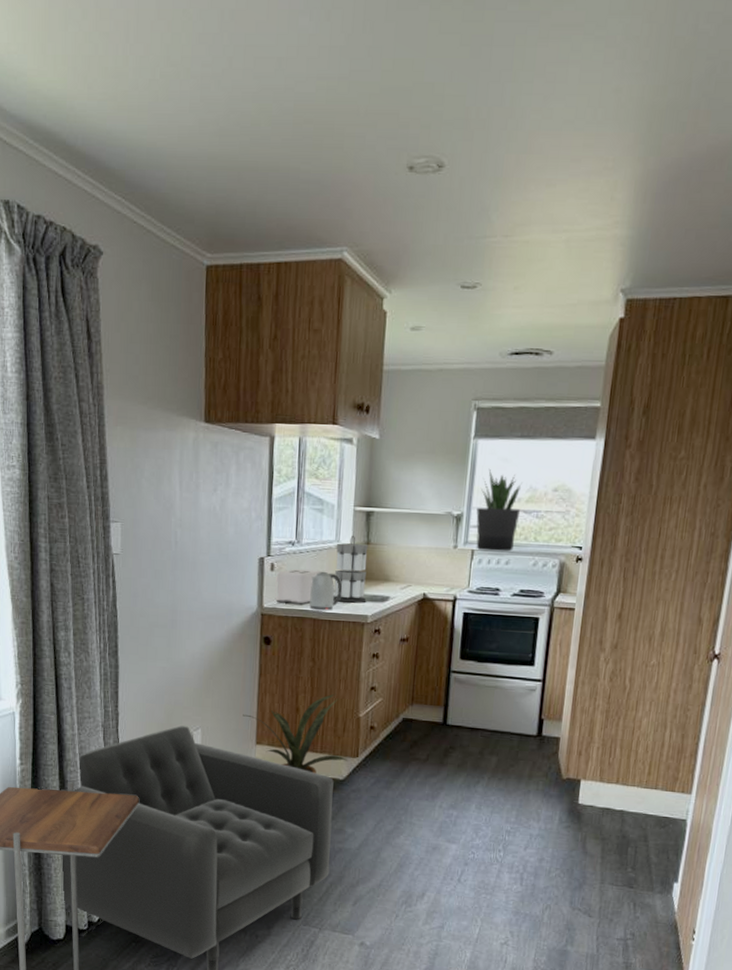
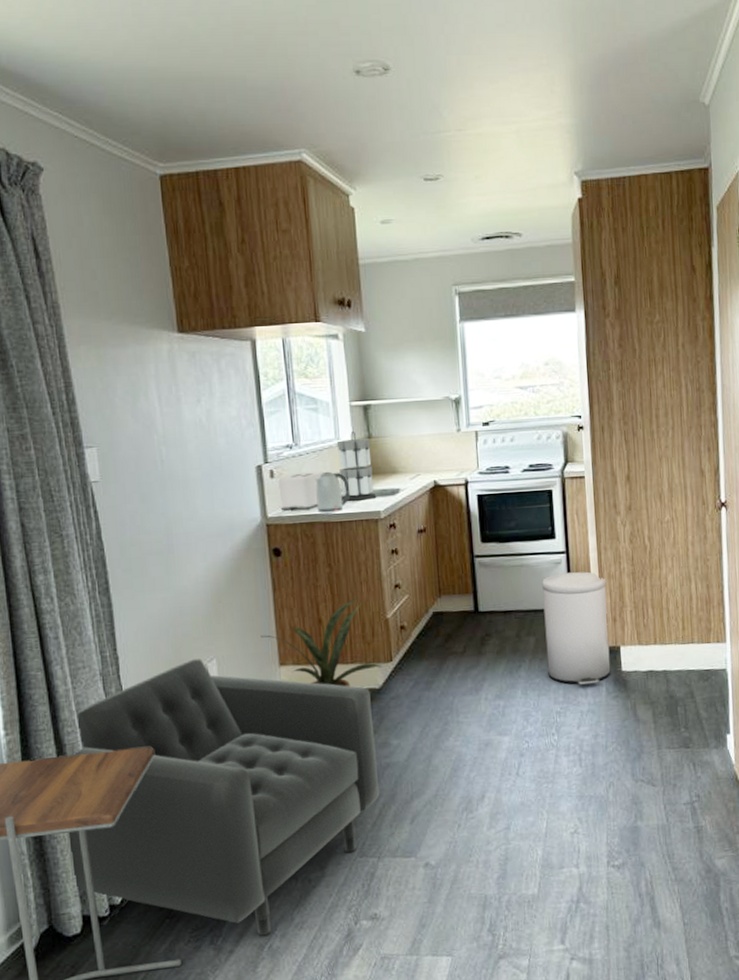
planter: present [476,468,522,552] -> none [474,349,517,431]
pedal bin: none [504,700,579,811] -> present [542,571,611,686]

